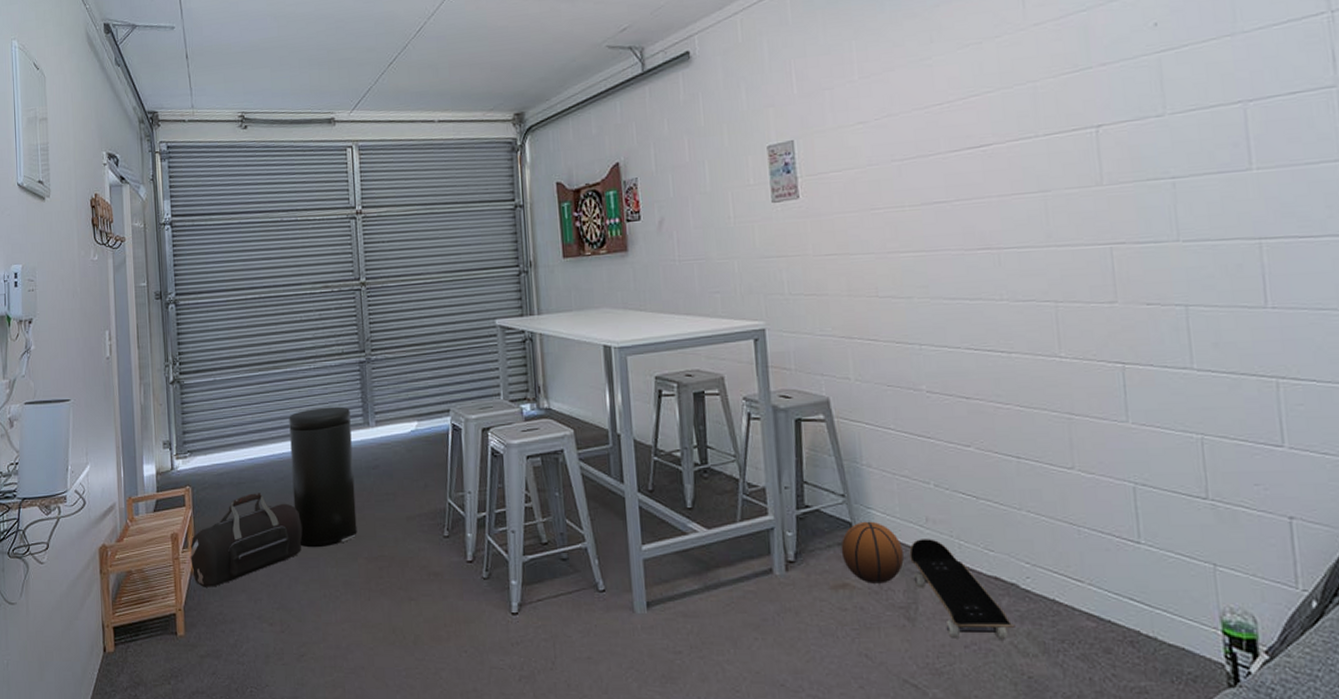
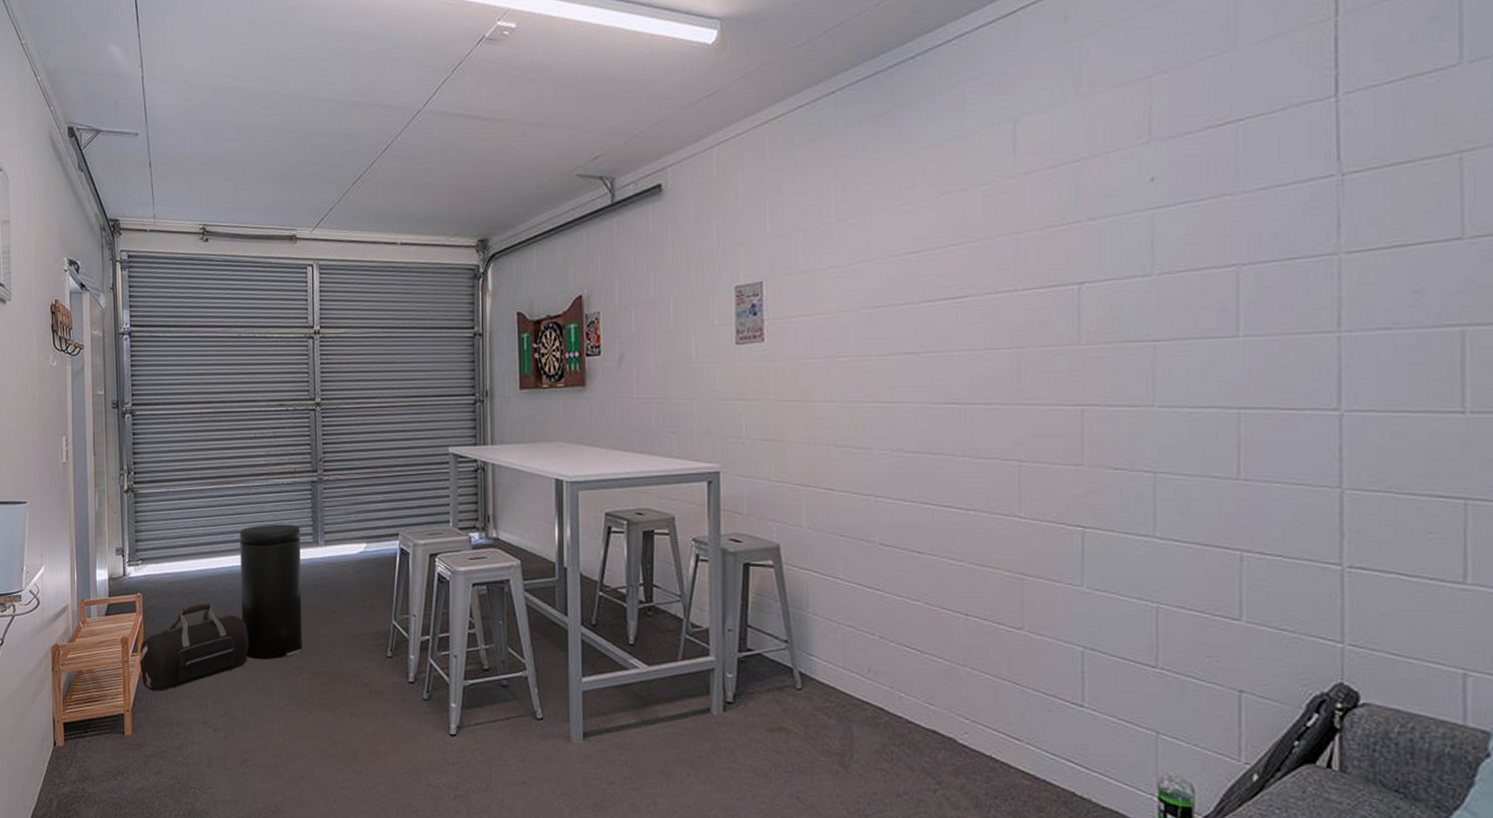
basketball: present [841,521,904,584] -> none [780,668,842,730]
skateboard: present [909,539,1015,639] -> none [849,688,949,791]

